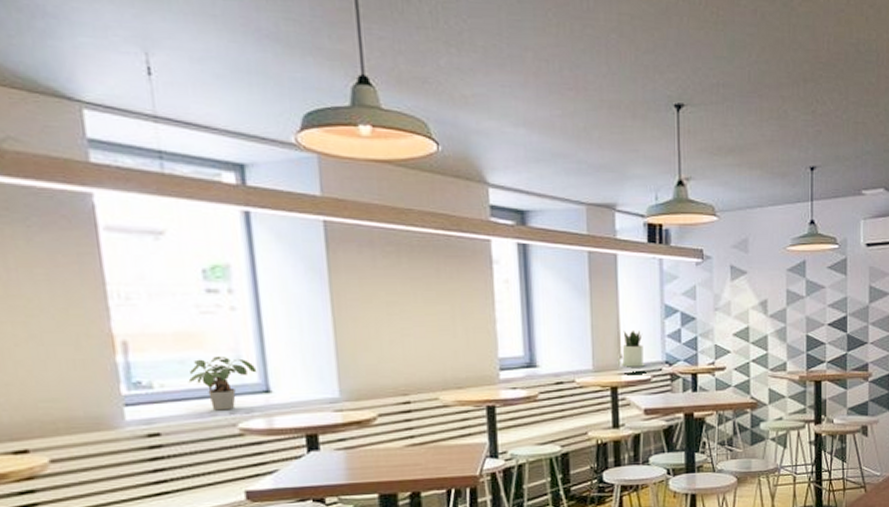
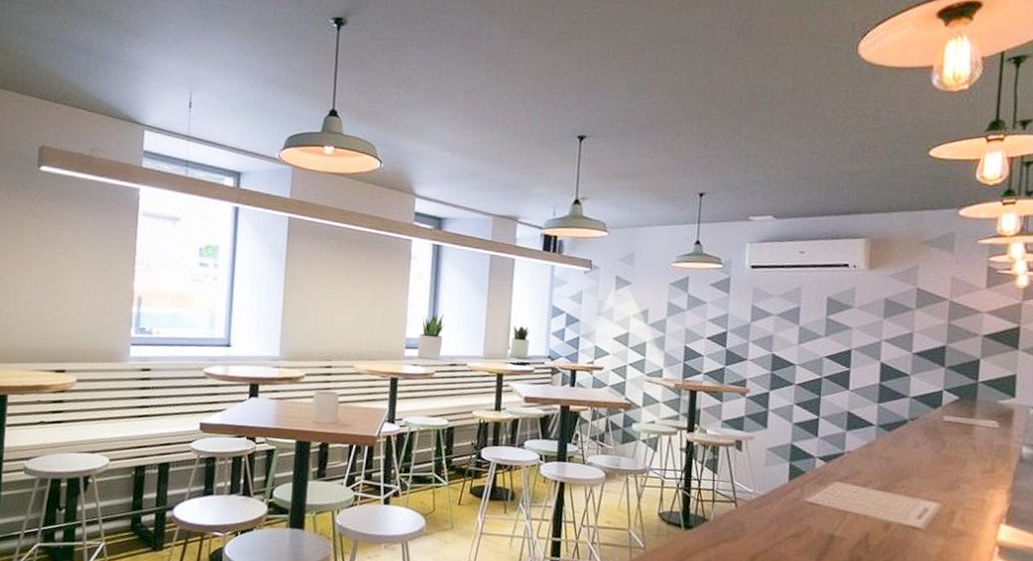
potted plant: present [188,355,257,411] -> none [176,314,224,357]
mug: none [391,431,428,470] -> present [311,390,340,424]
planter: none [514,325,544,381] -> present [417,313,445,361]

